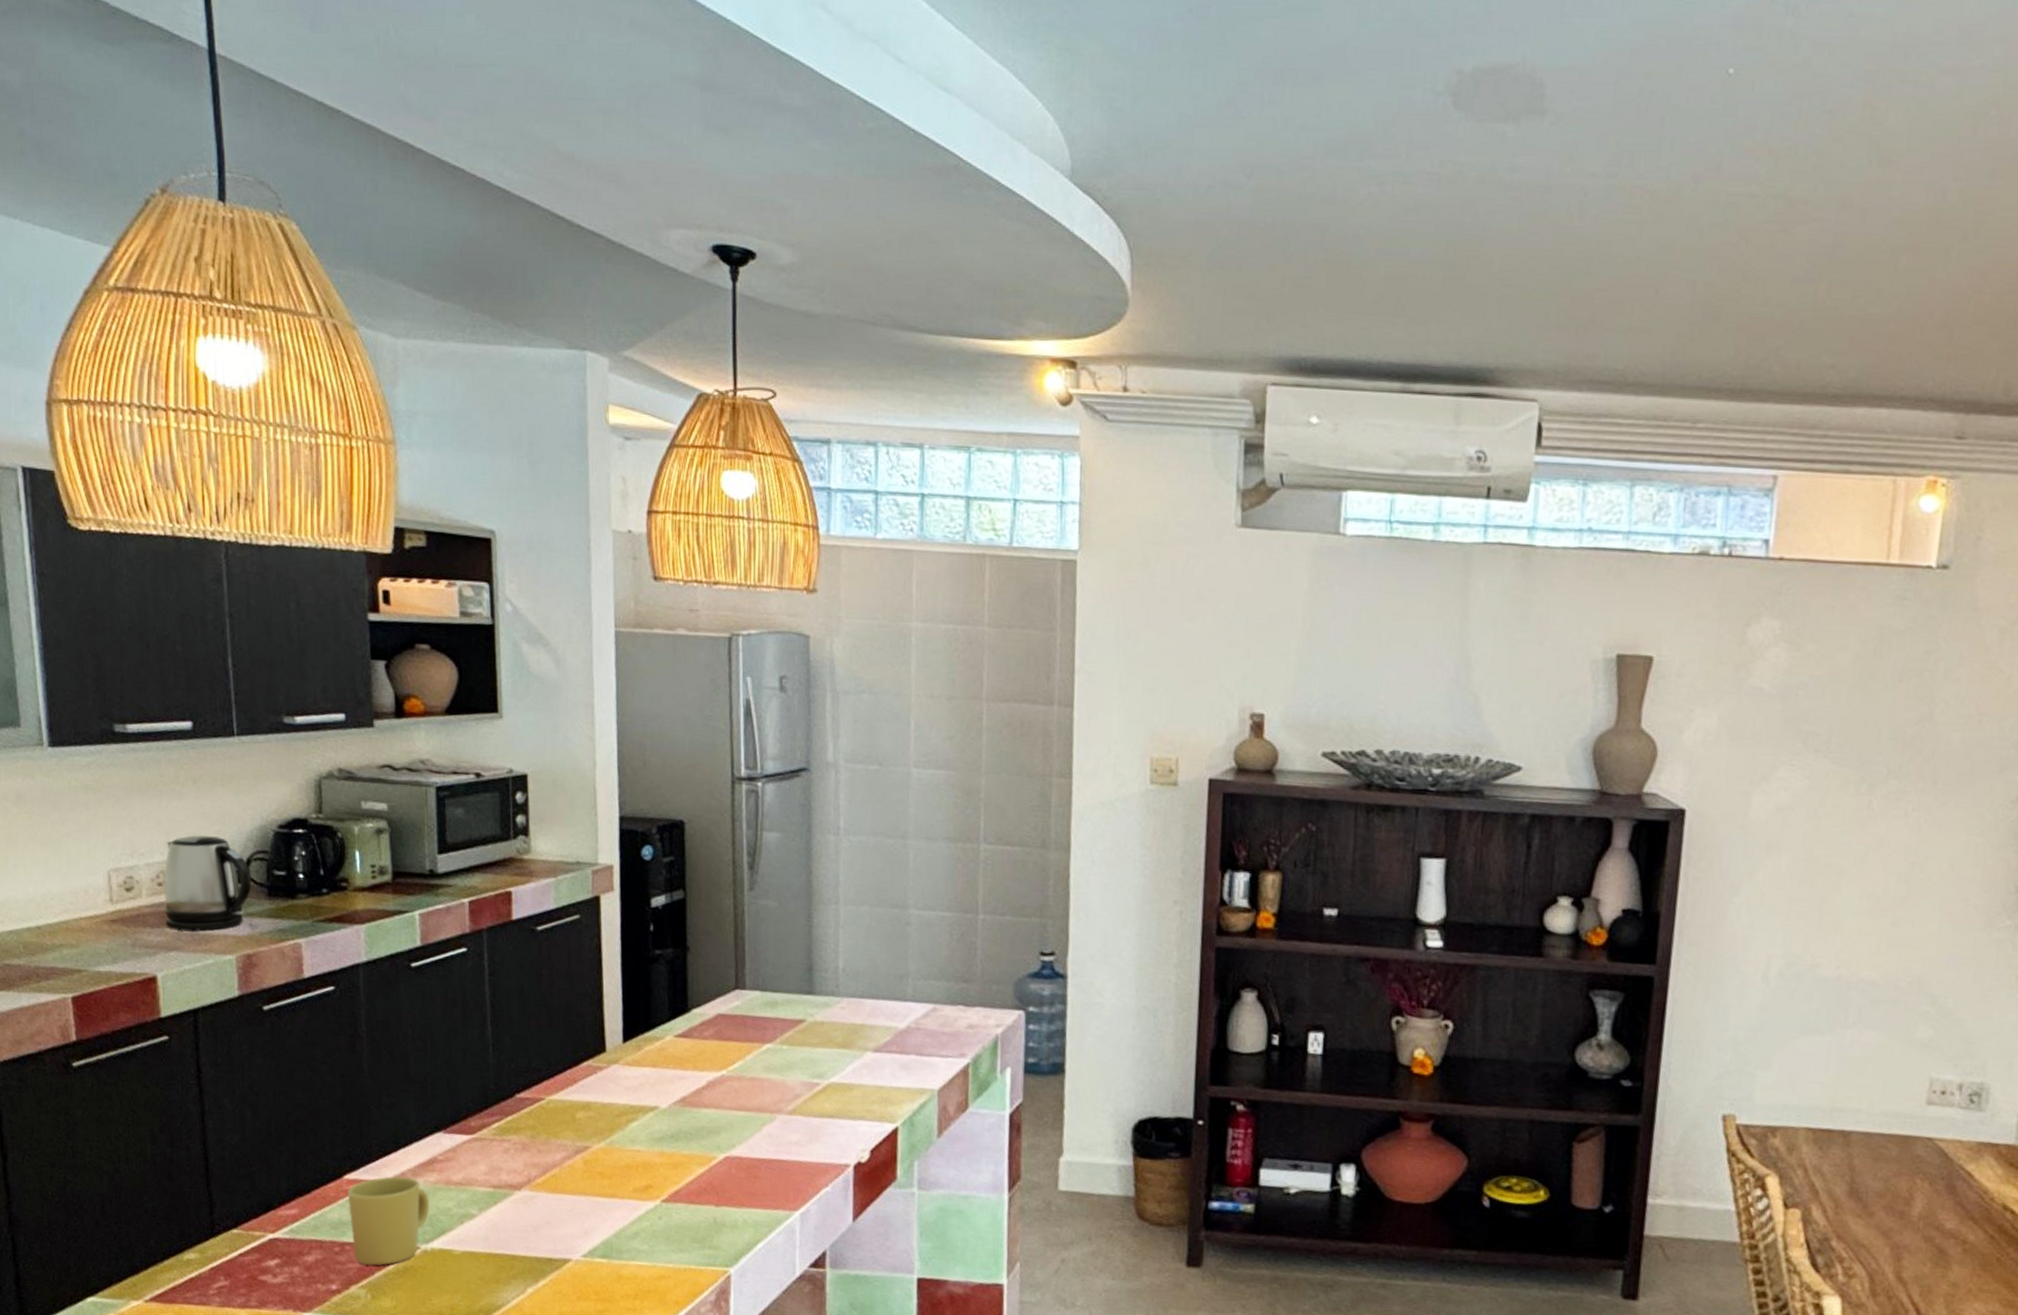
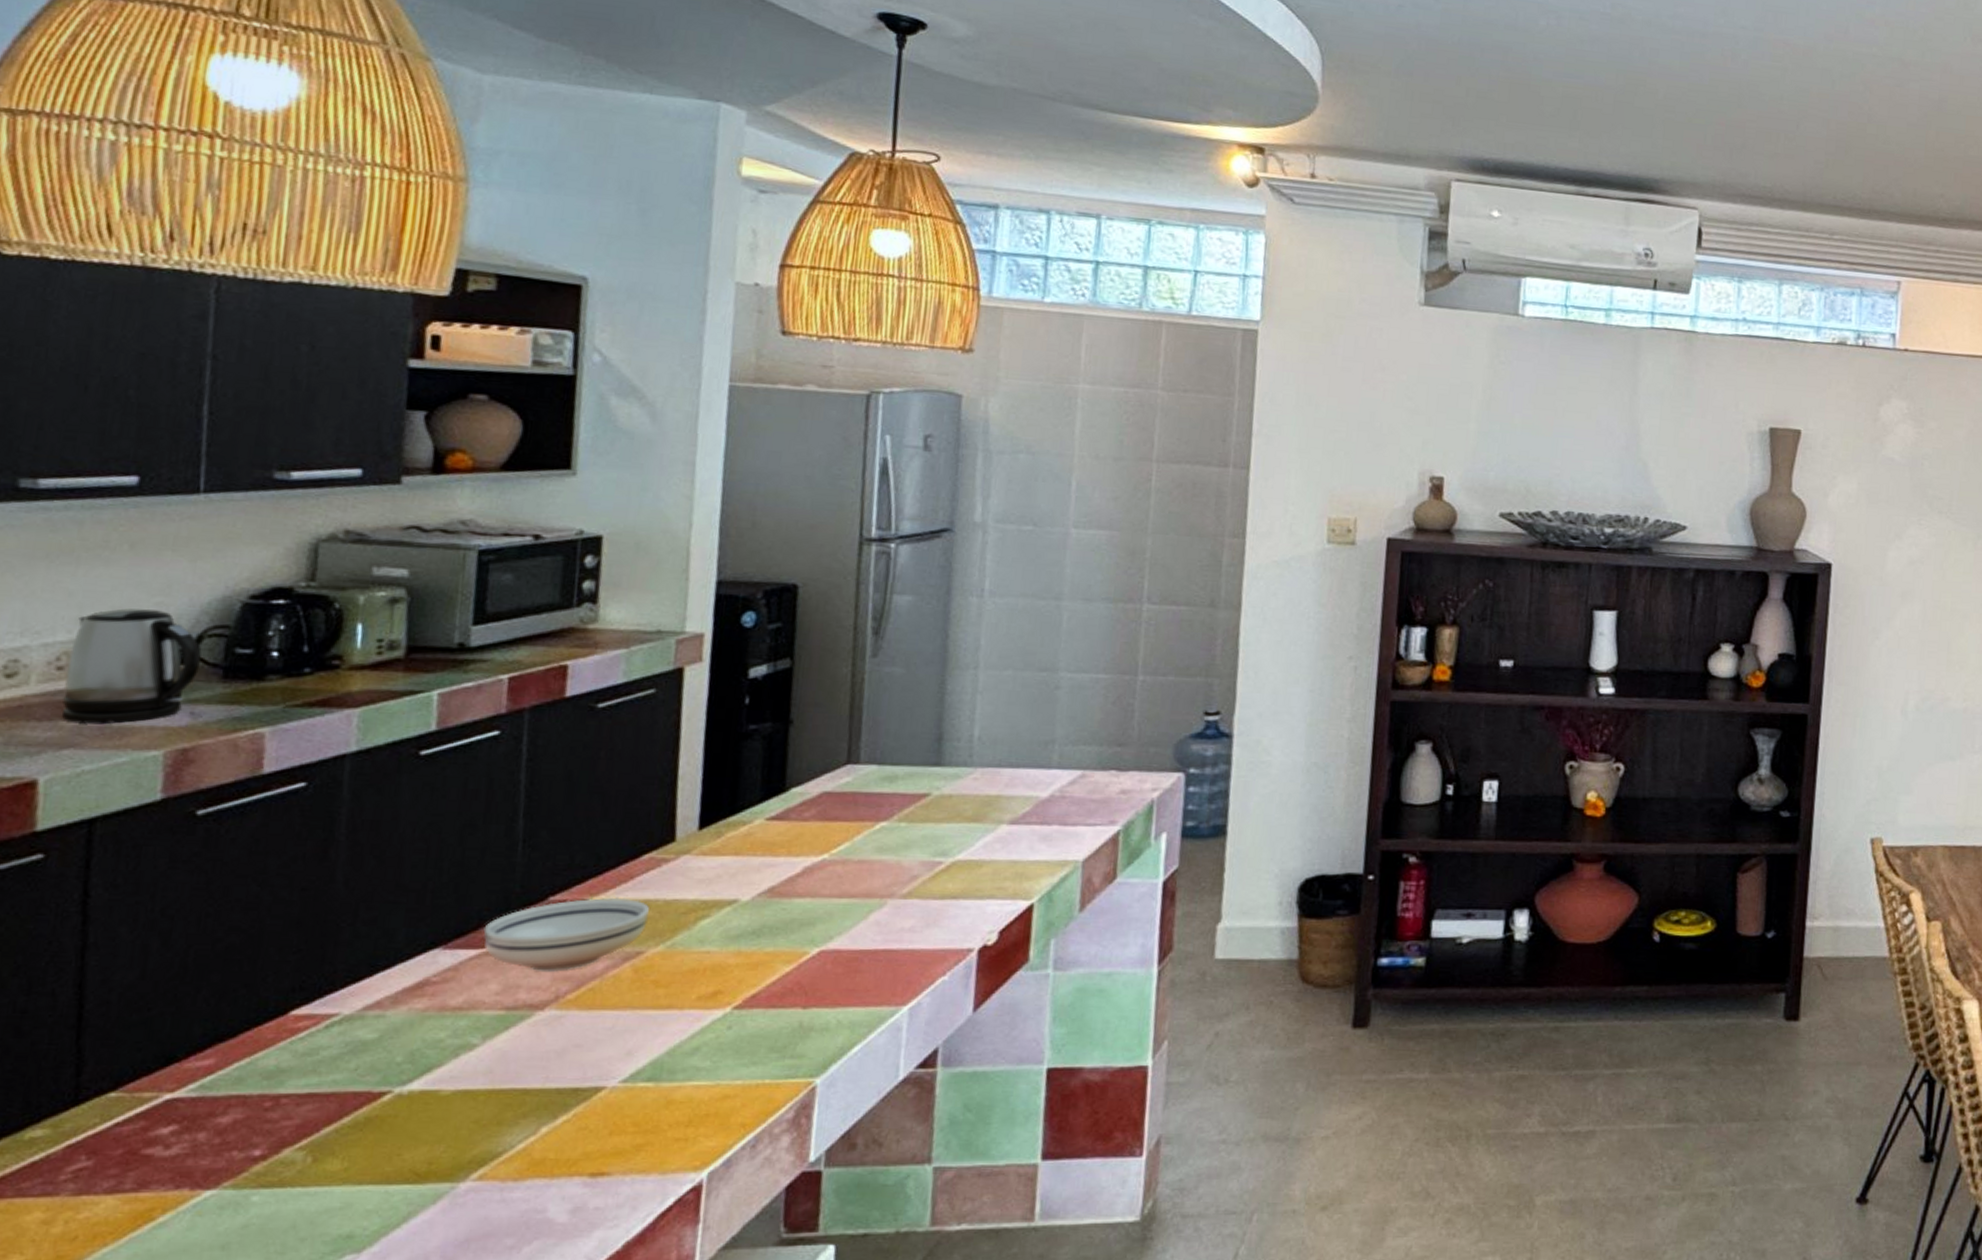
mug: present [347,1176,430,1266] -> none [292,1006,413,1120]
bowl: none [471,1097,592,1158] -> present [483,897,651,971]

